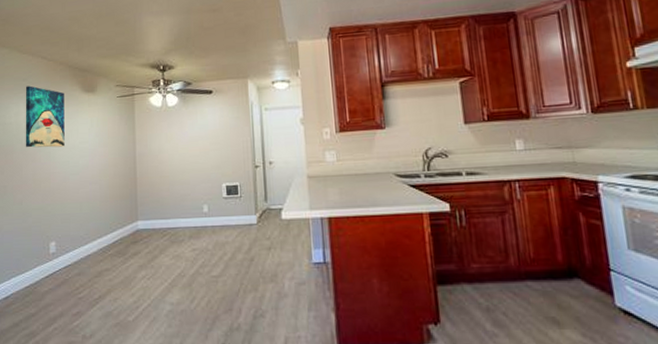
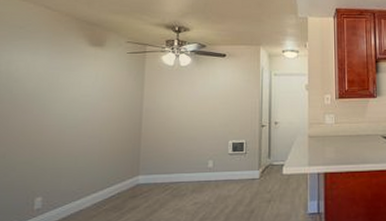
wall art: present [25,85,65,148] -> none [15,34,68,99]

